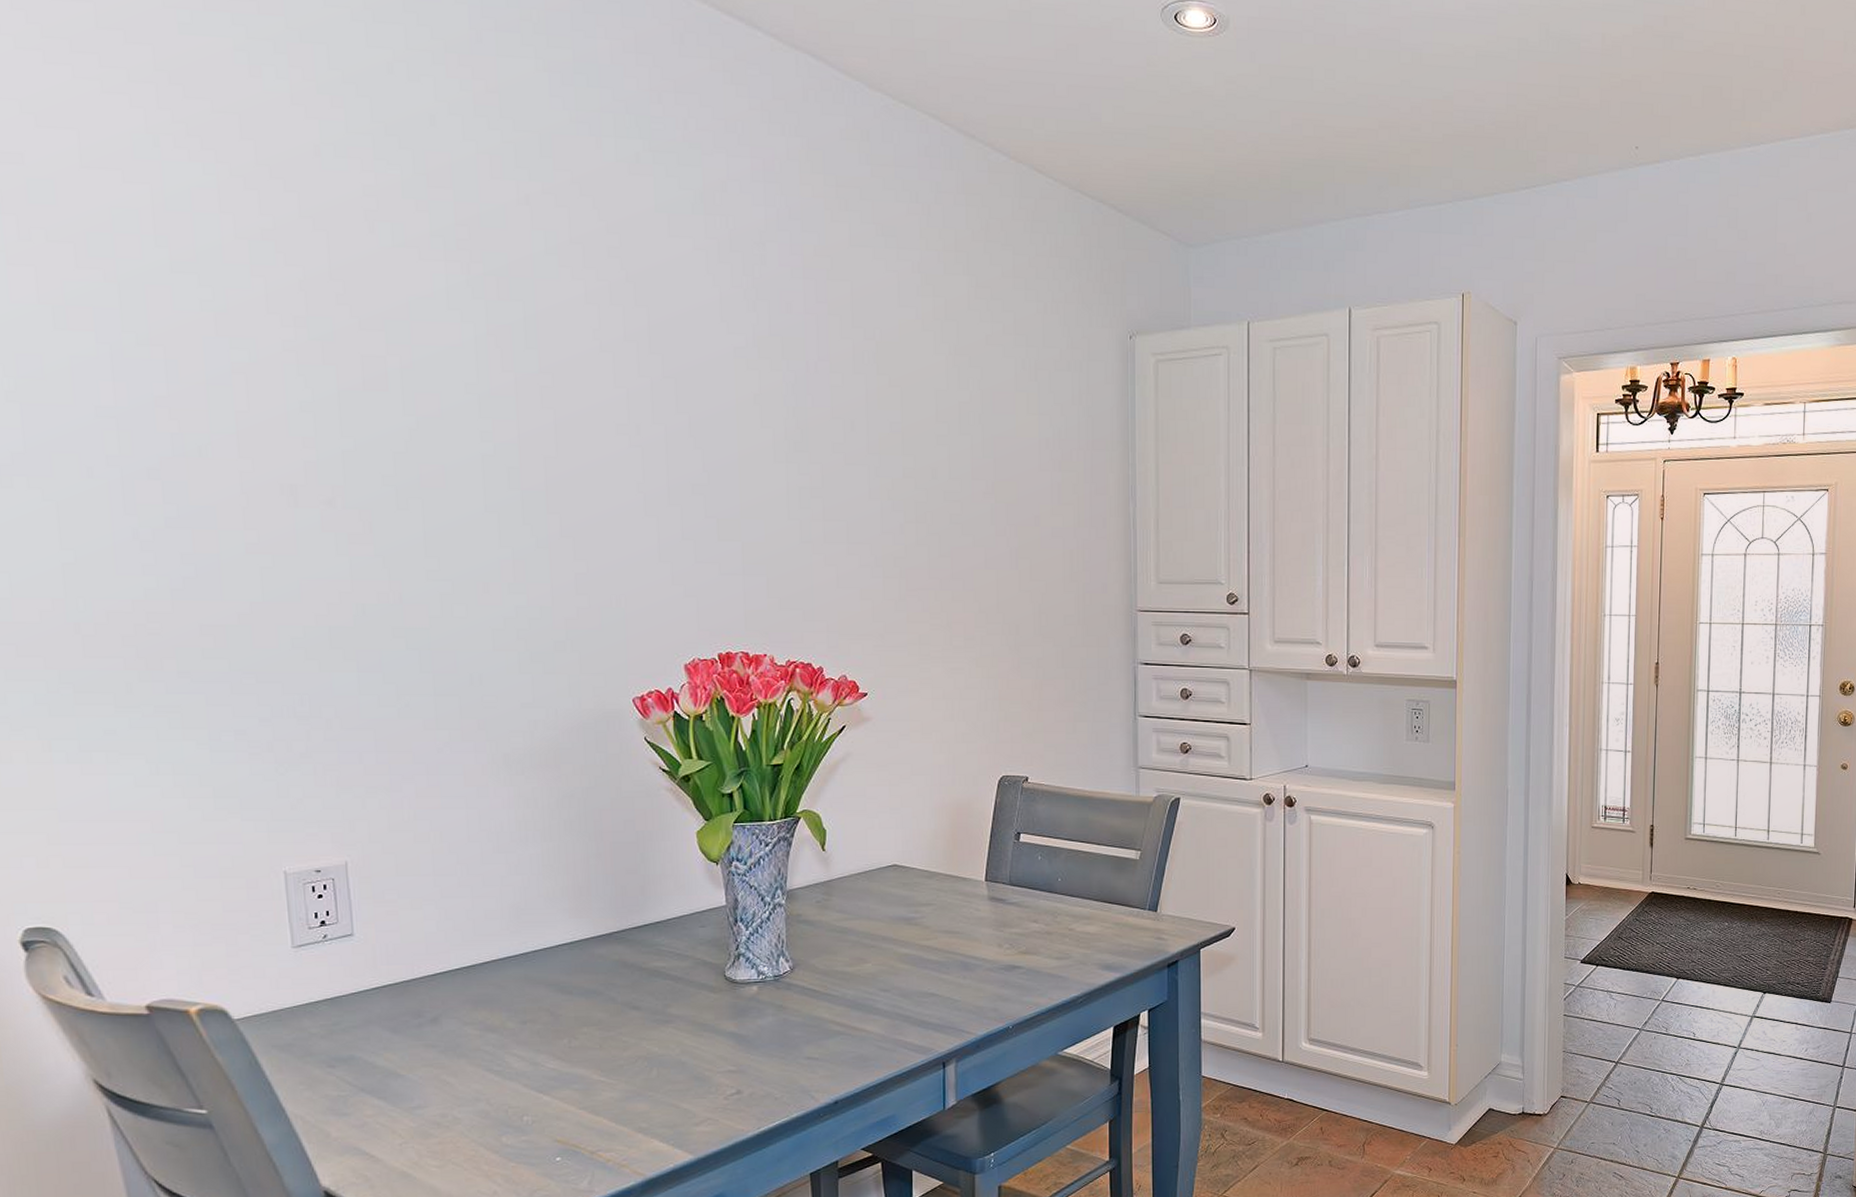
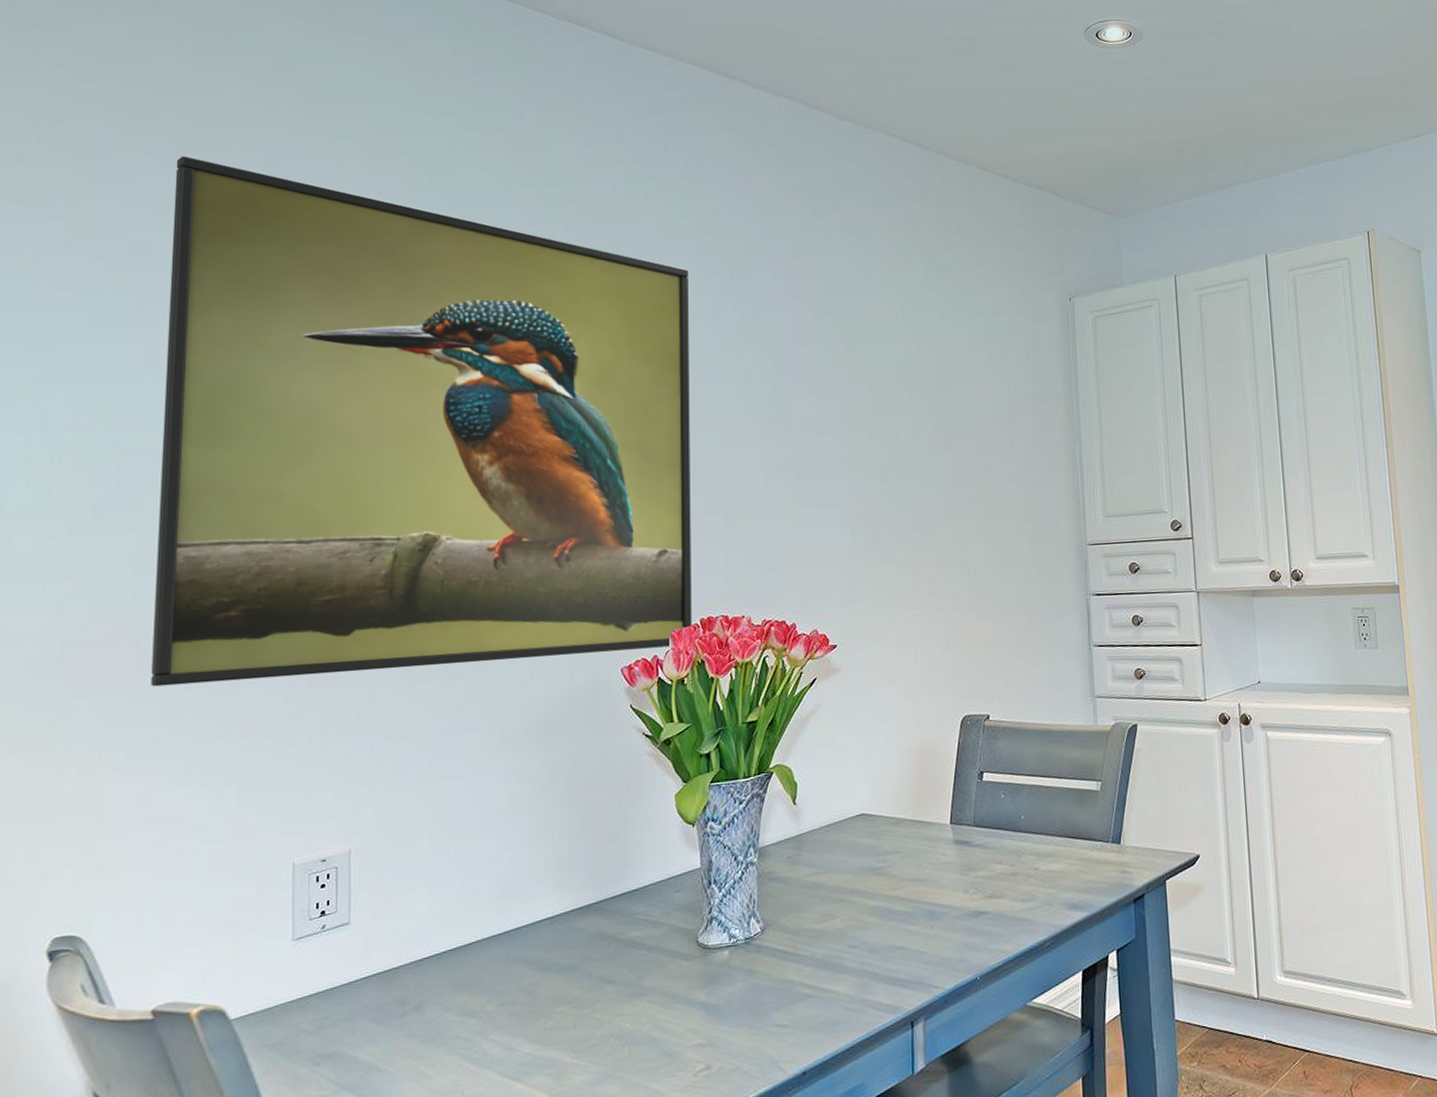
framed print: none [42,38,709,680] -> present [151,156,692,687]

